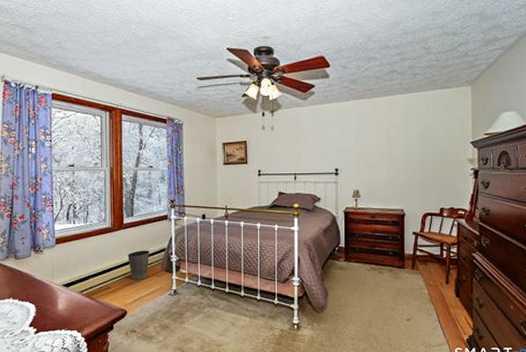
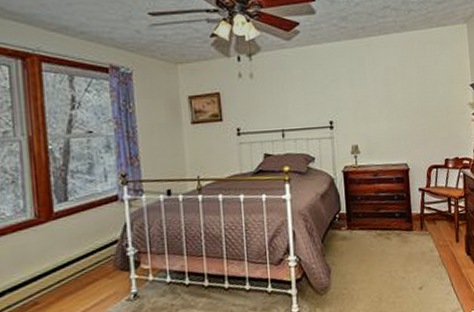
waste basket: present [127,250,150,280] -> none [62,244,96,288]

